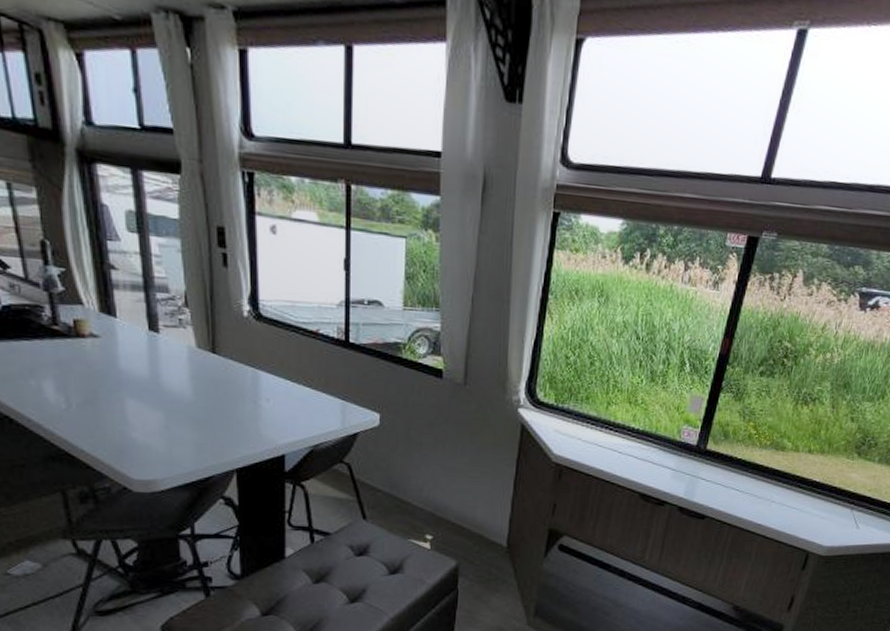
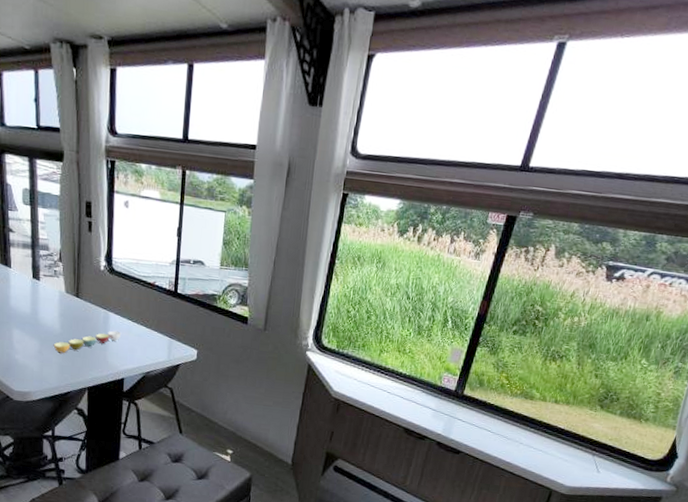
bowl: none [184,394,278,427] -> present [53,330,122,354]

